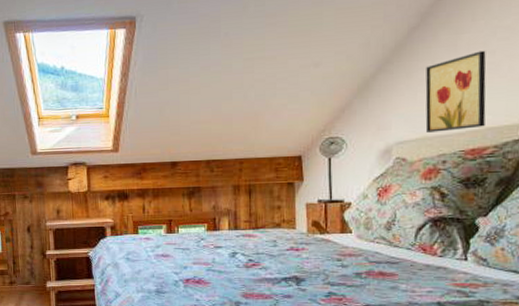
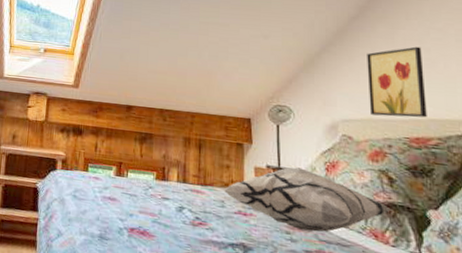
decorative pillow: none [275,197,442,255] -> present [223,167,392,232]

